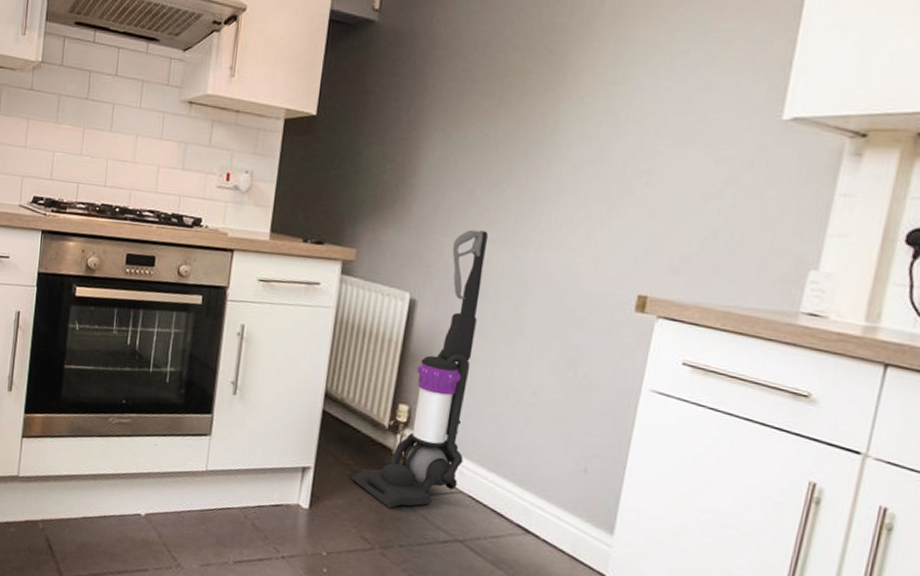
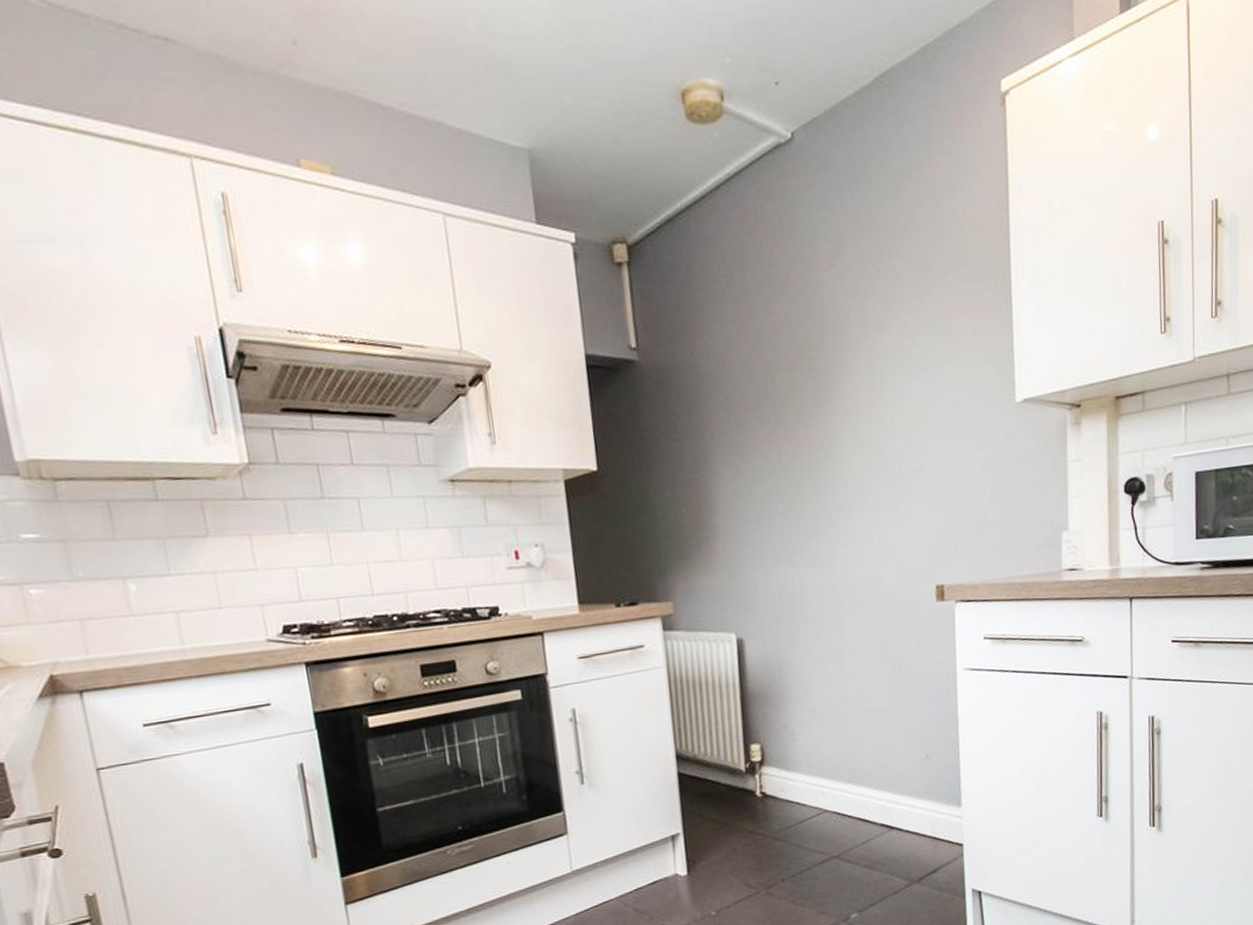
vacuum cleaner: present [350,230,489,508] -> none [720,556,821,848]

